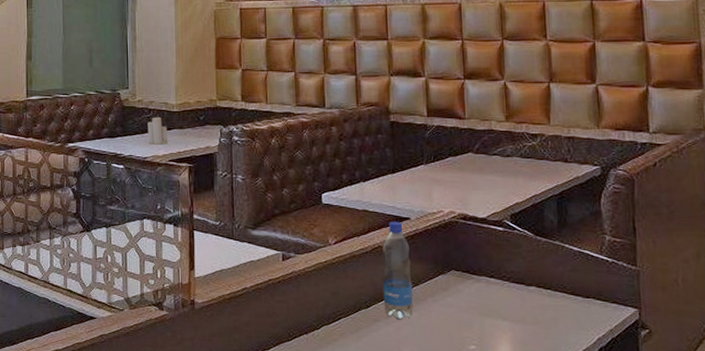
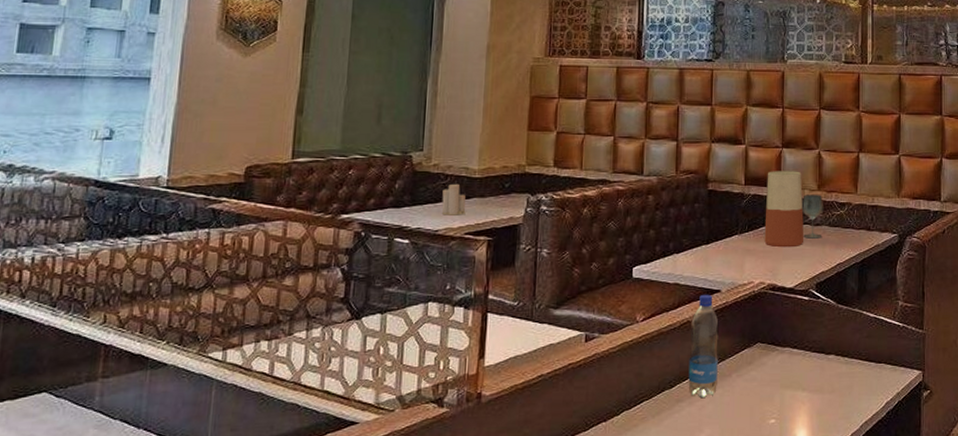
vase: none [450,102,495,178] -> present [764,171,804,248]
wine glass: none [489,126,514,170] -> present [801,195,824,239]

